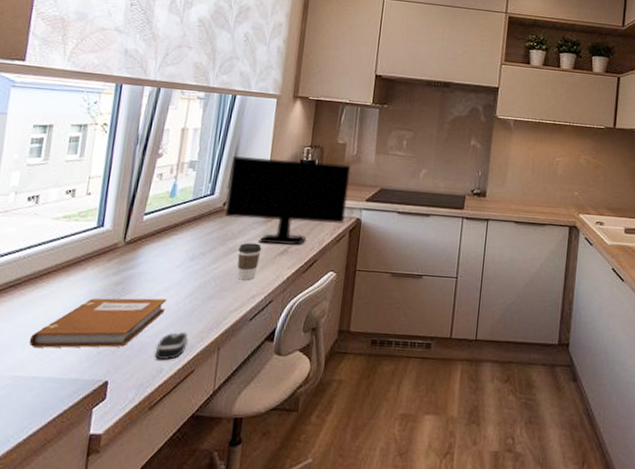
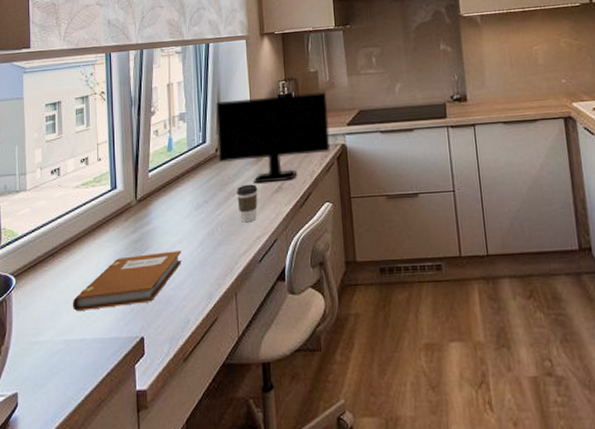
computer mouse: present [154,332,188,360] -> none [180,281,207,310]

